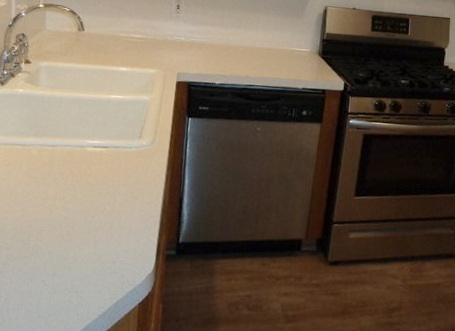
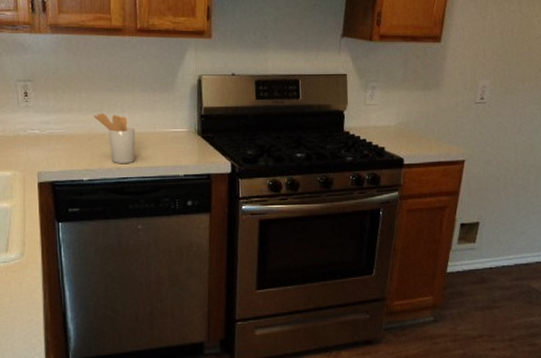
utensil holder: none [232,28,266,74] -> present [93,112,136,164]

